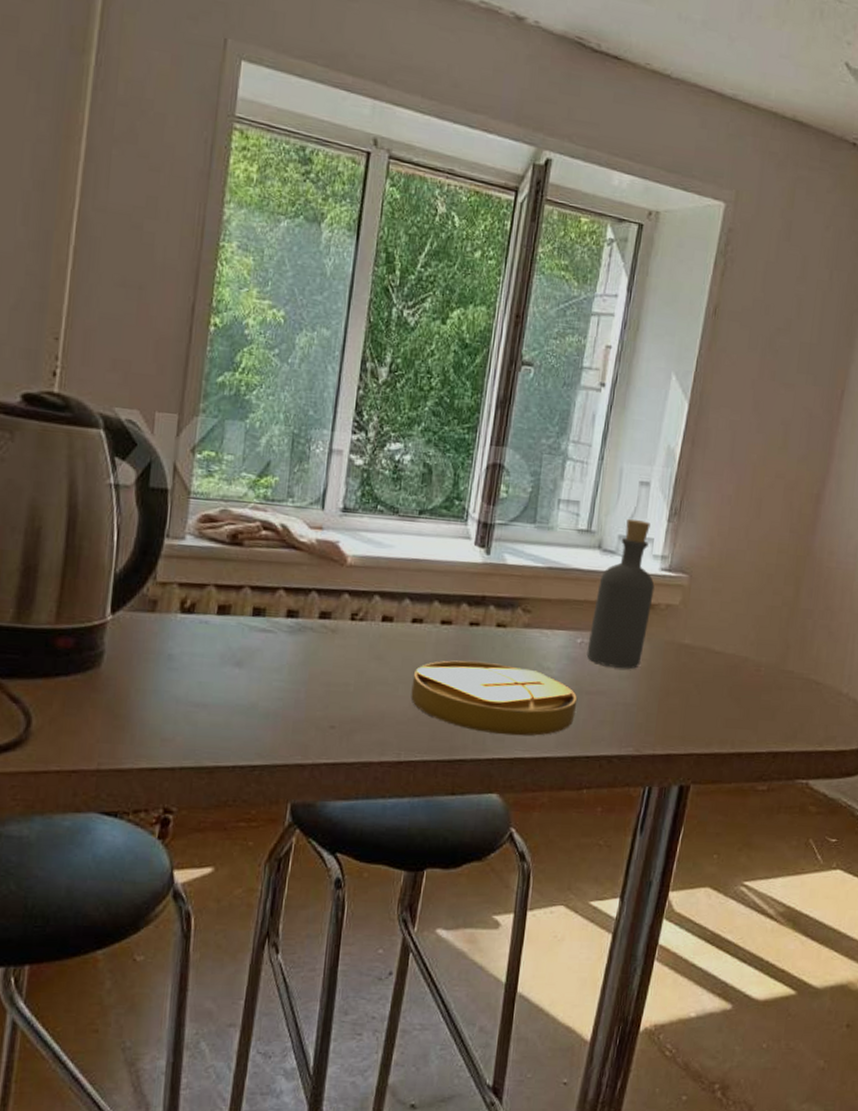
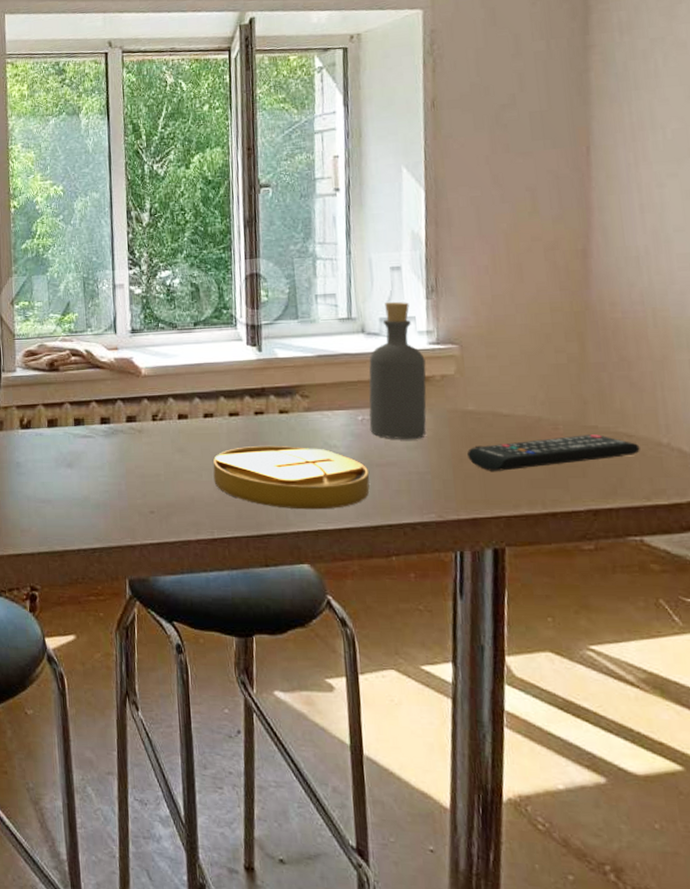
remote control: none [674,678,824,709] -> present [467,434,640,471]

